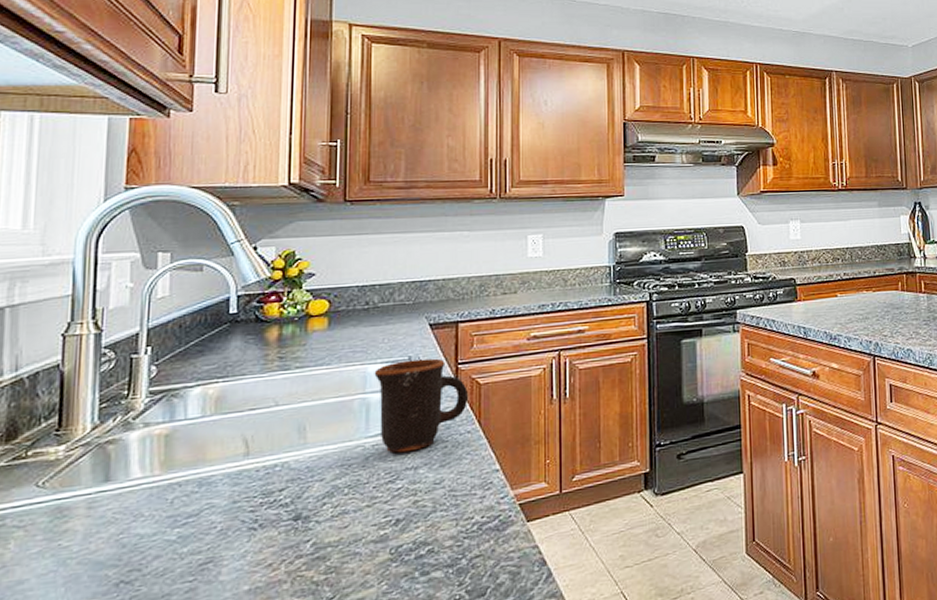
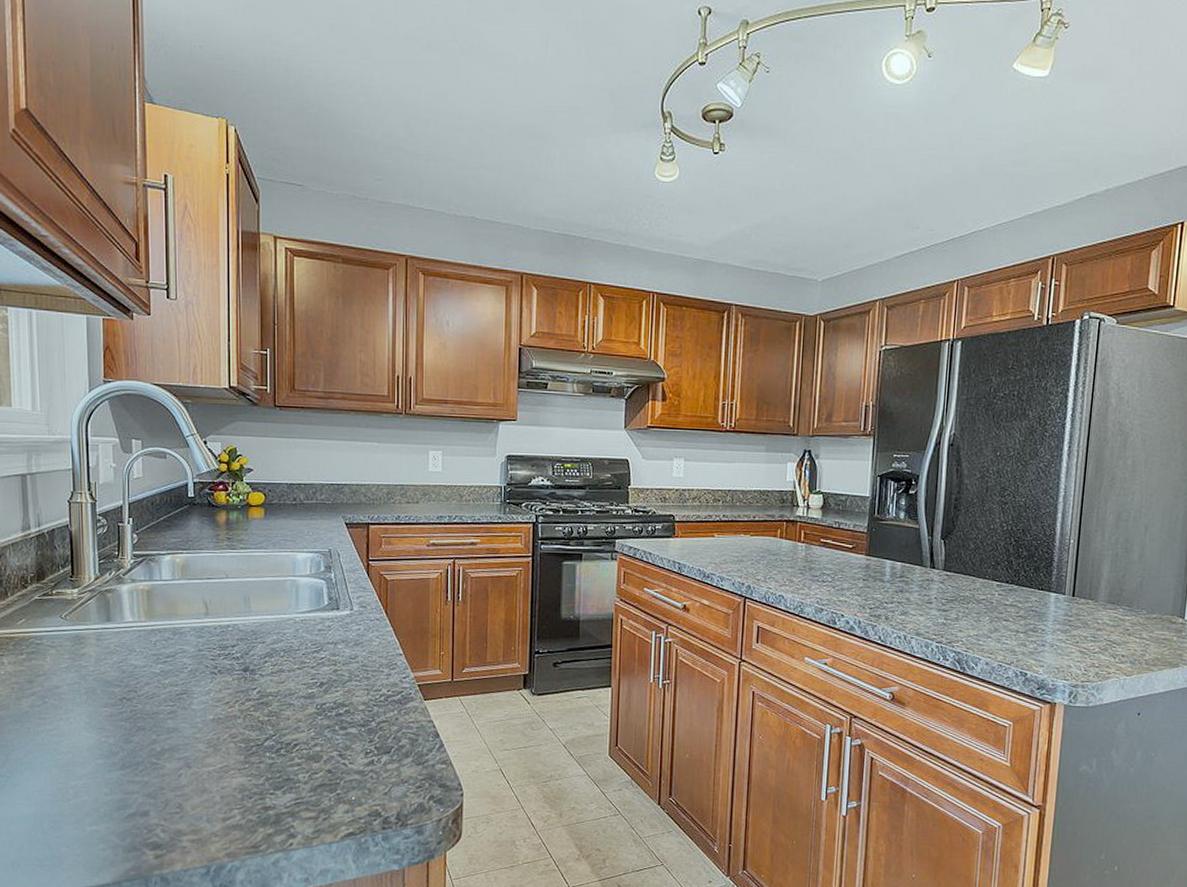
mug: present [374,358,468,453] -> none [301,552,377,629]

